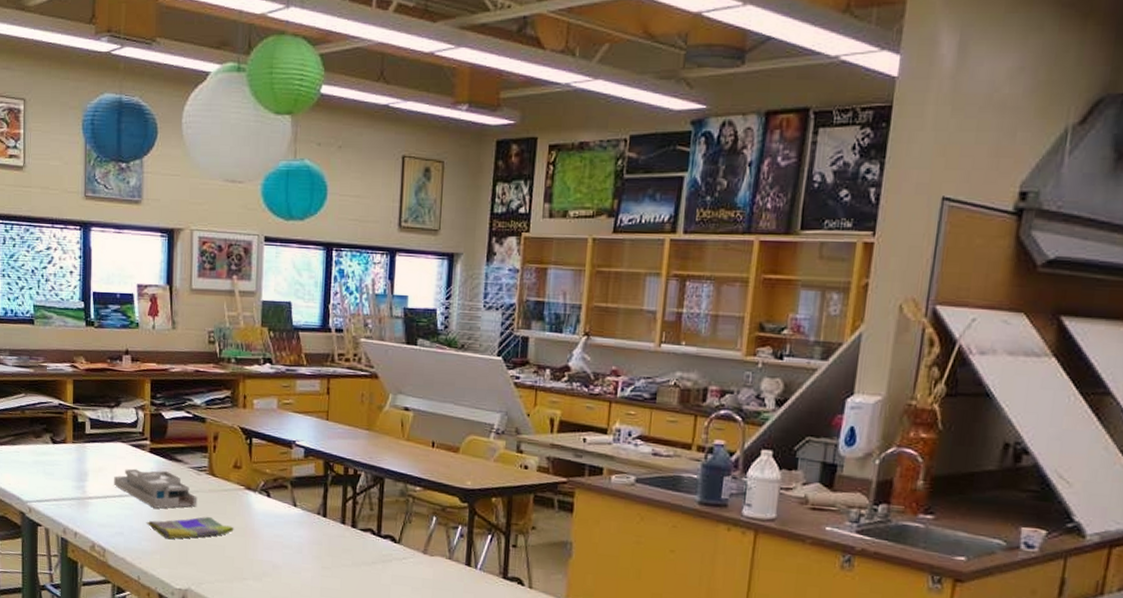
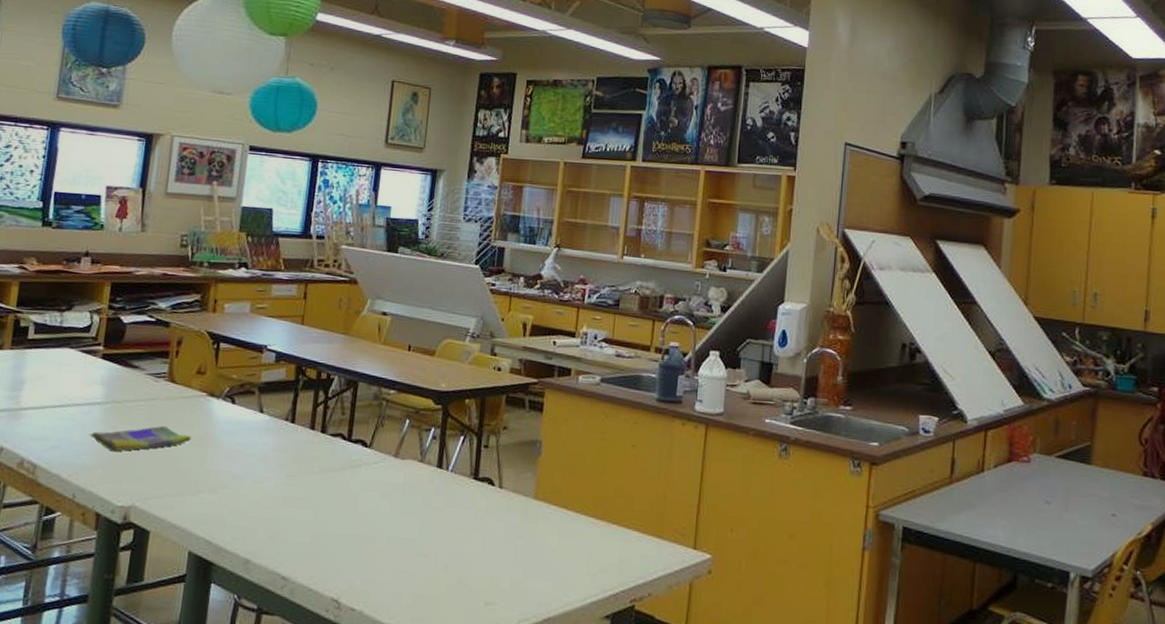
desk organizer: present [114,468,197,509] -> none [55,376,153,419]

